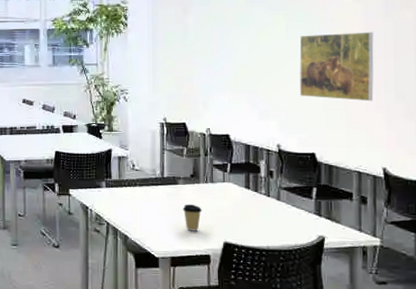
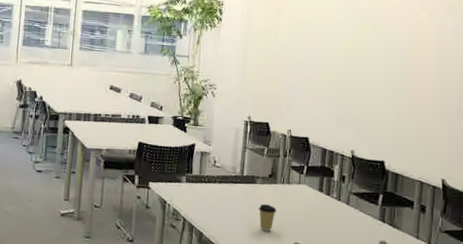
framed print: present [299,32,374,102] -> none [376,47,444,116]

